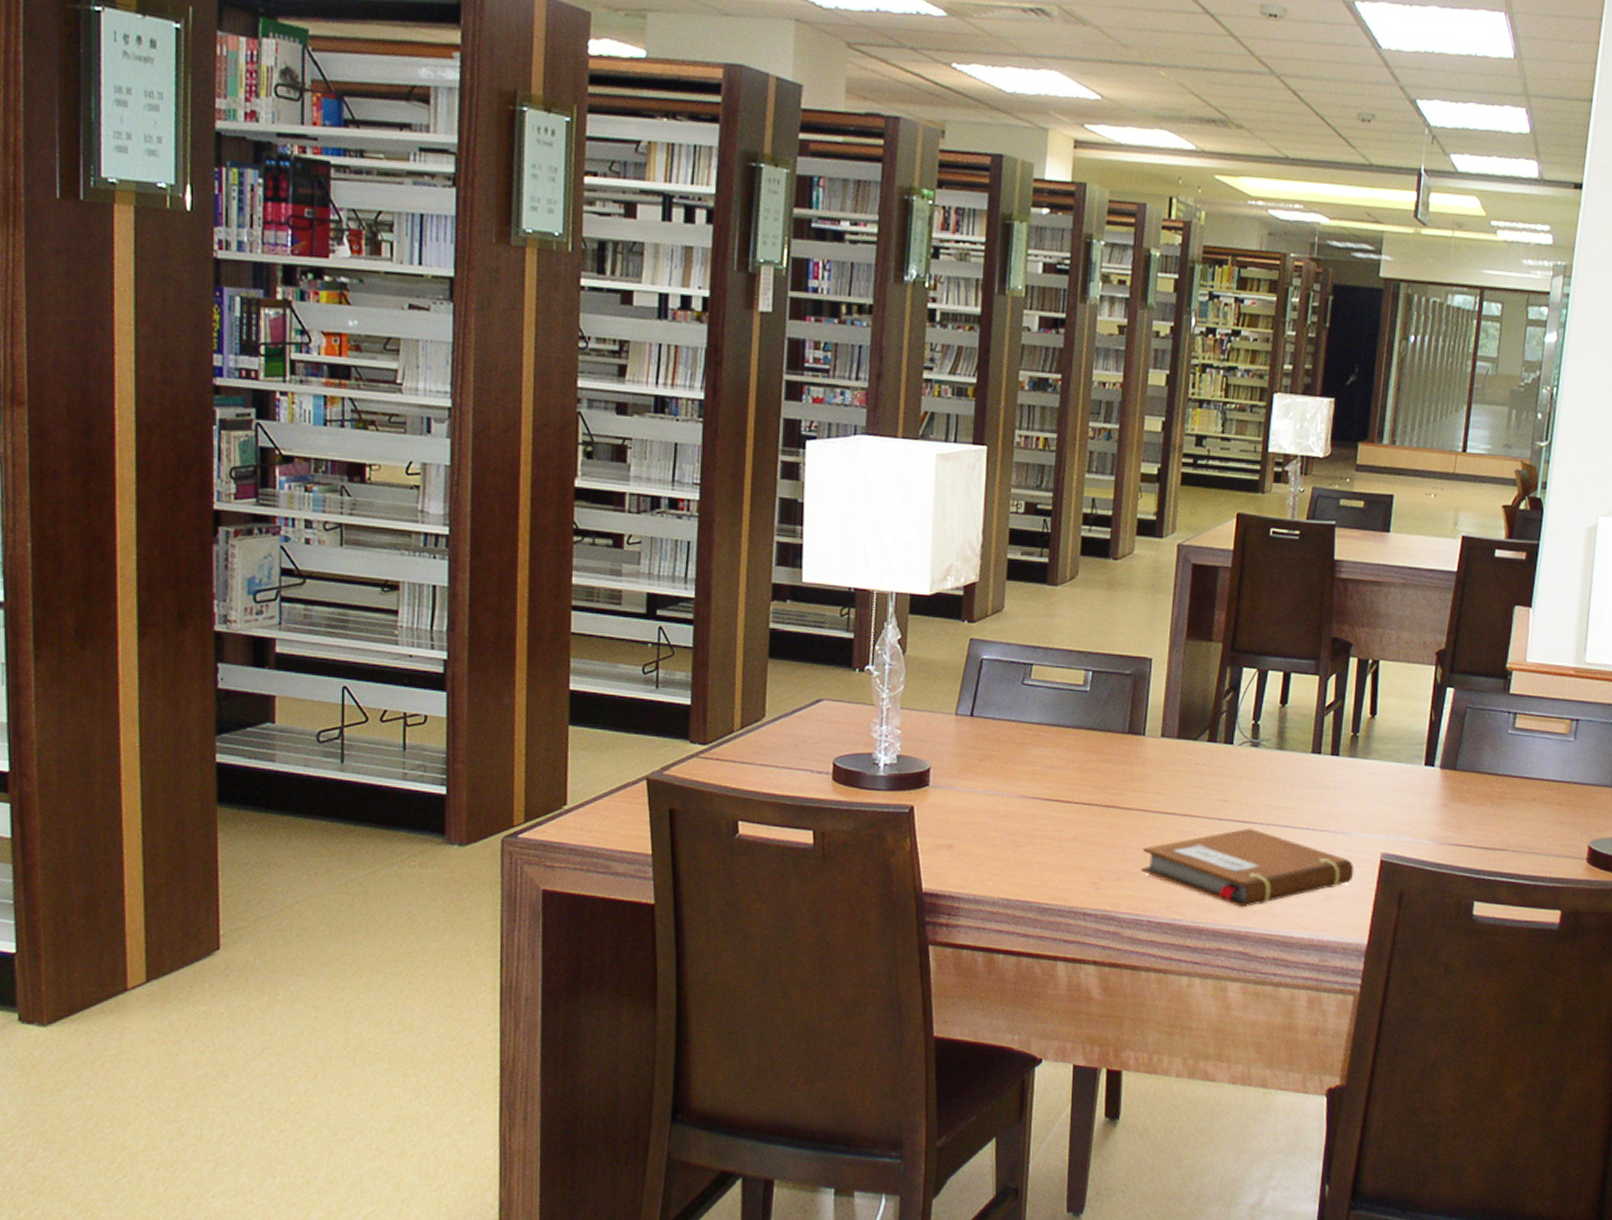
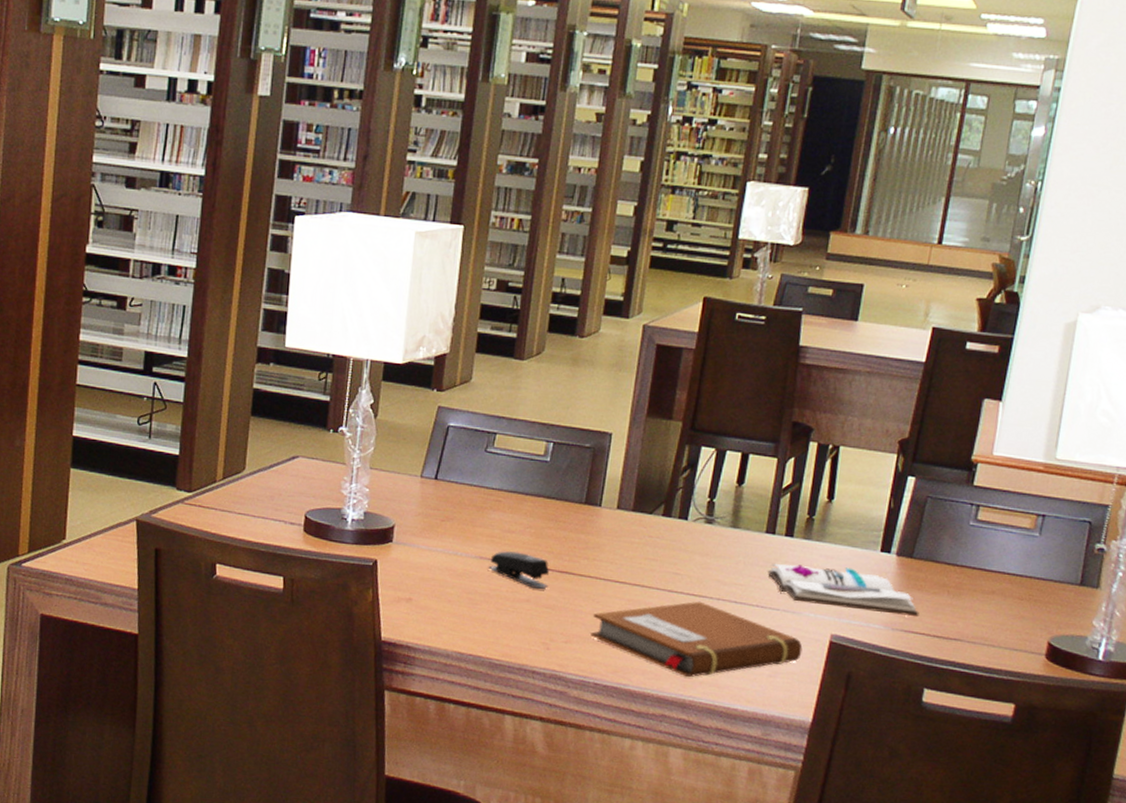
stapler: none [1031,787,1096,827] -> present [488,550,550,590]
book: none [1316,784,1465,830] -> present [768,564,919,617]

